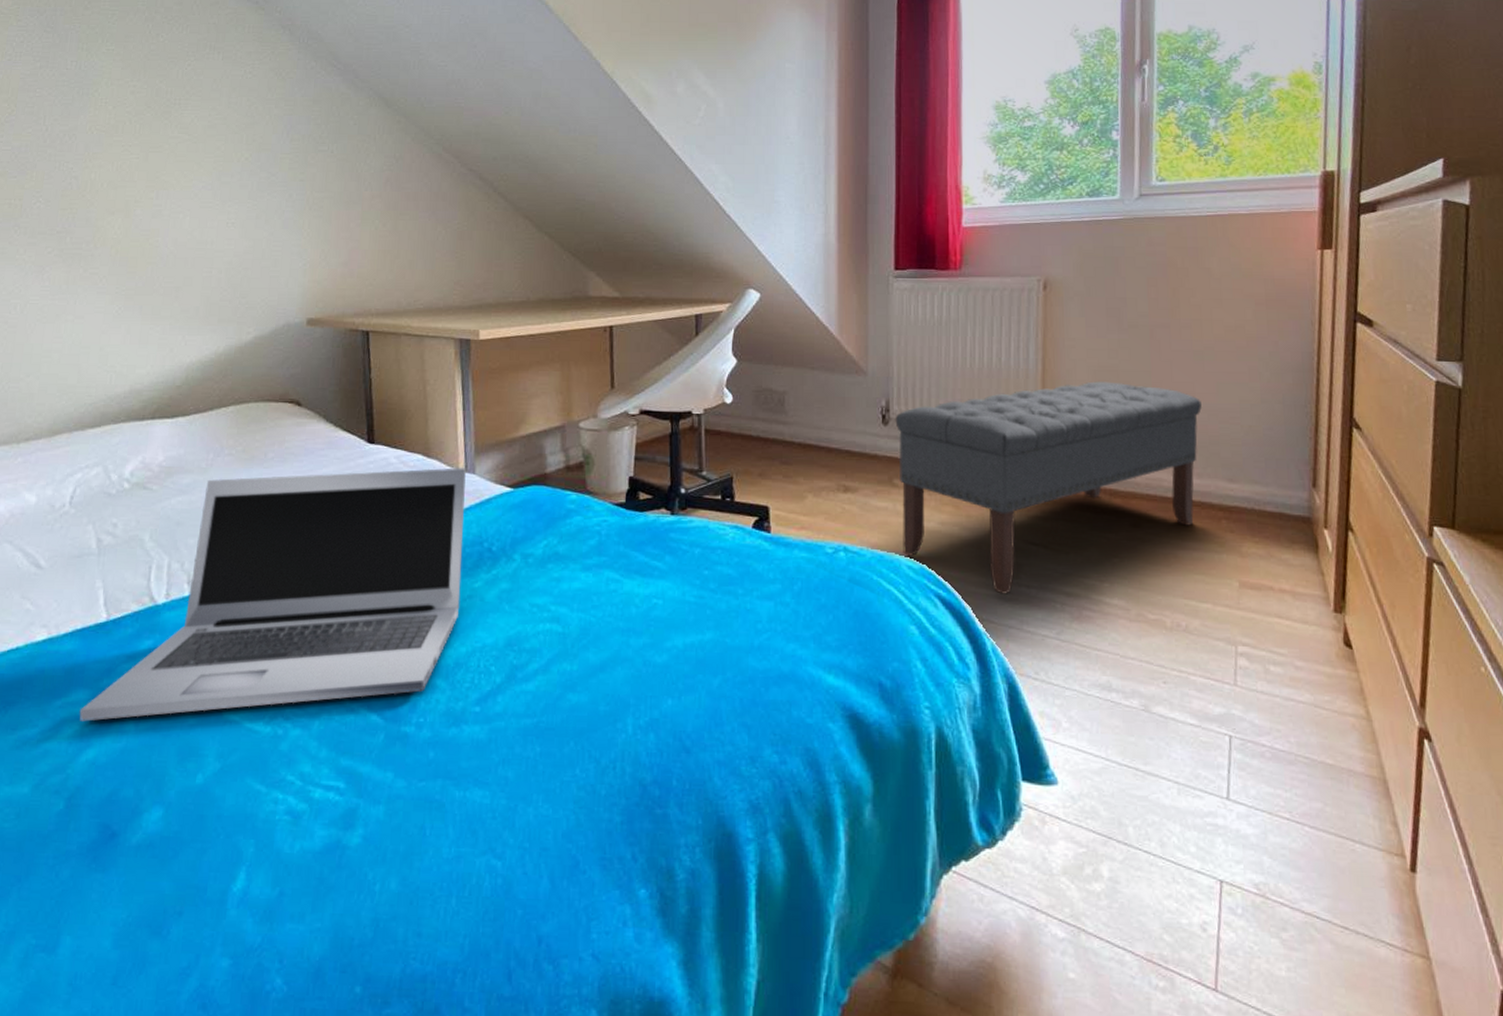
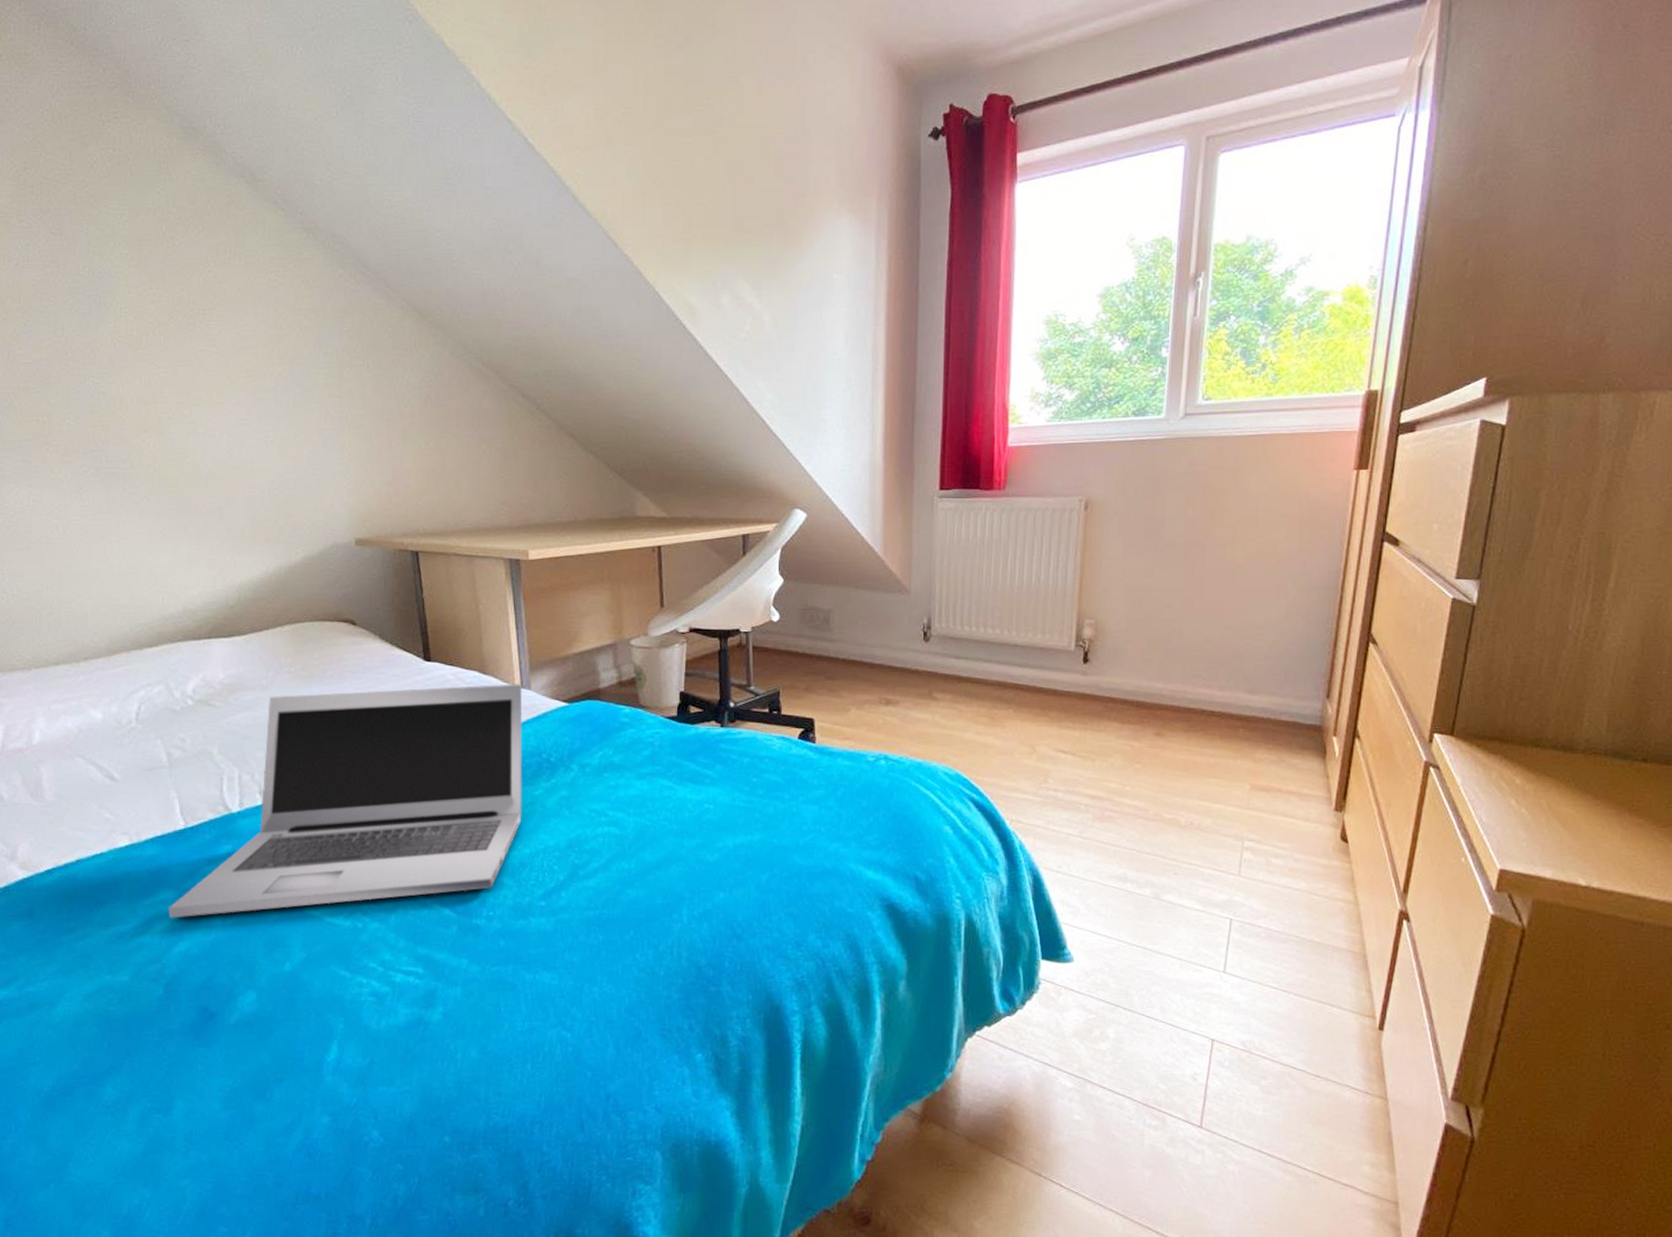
bench: present [895,381,1202,594] -> none [936,599,1229,797]

